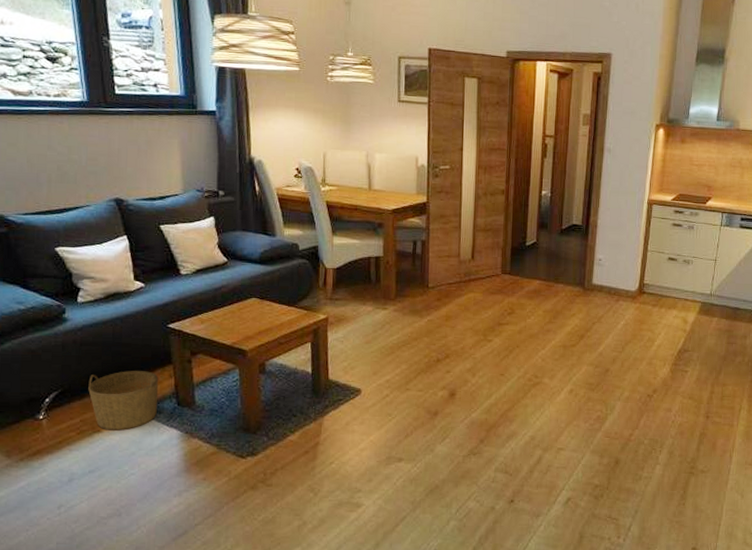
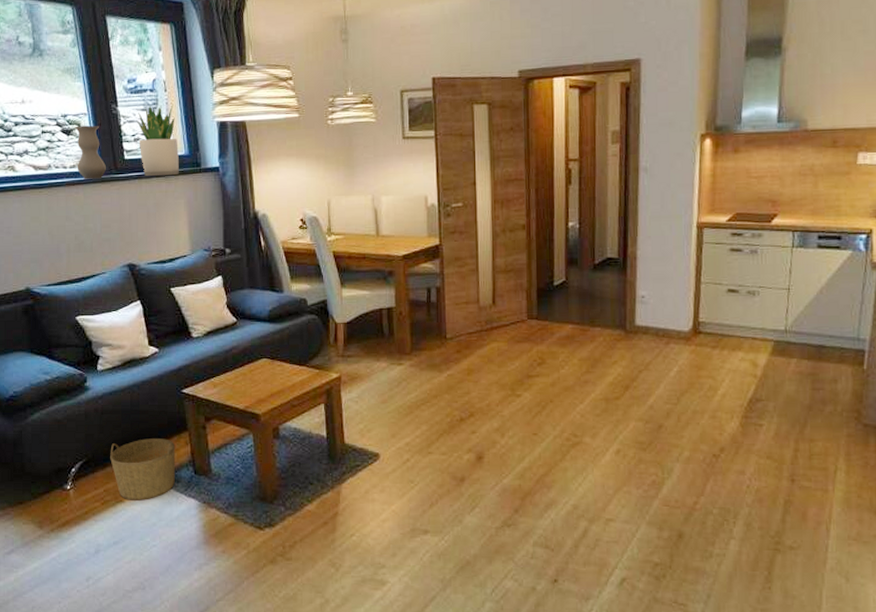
vase: none [60,54,94,111] -> present [74,125,106,179]
planter: none [129,43,174,115] -> present [136,103,179,177]

